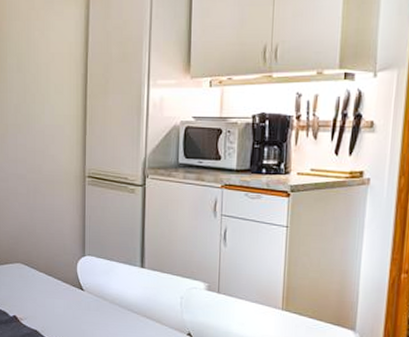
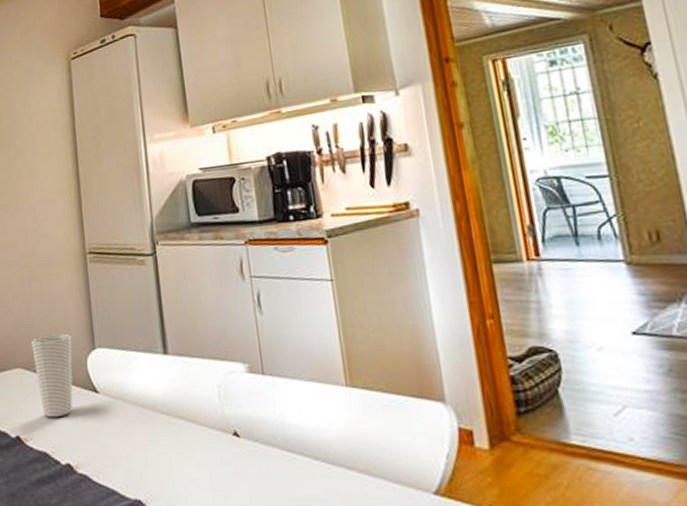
cup: none [32,240,66,305] -> present [31,333,74,418]

